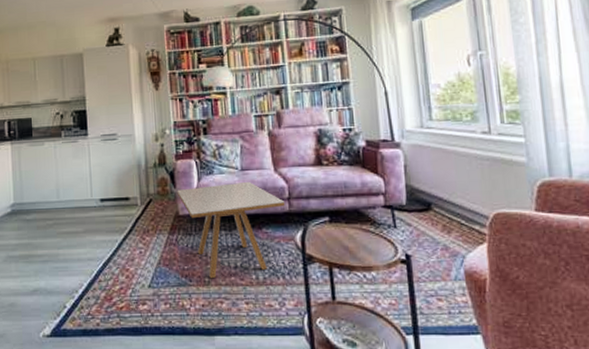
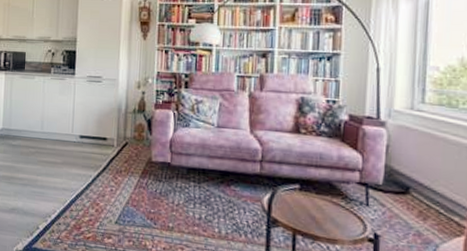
side table: present [177,181,286,279] -> none [152,137,257,226]

